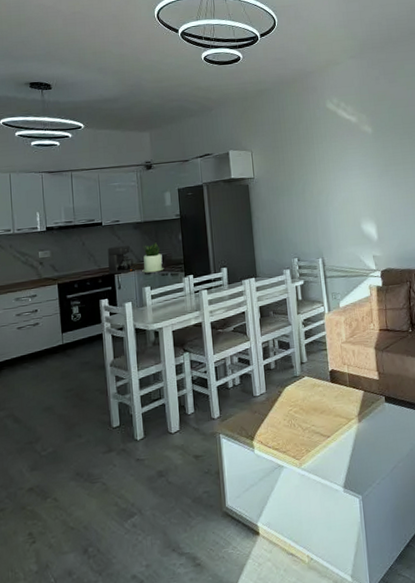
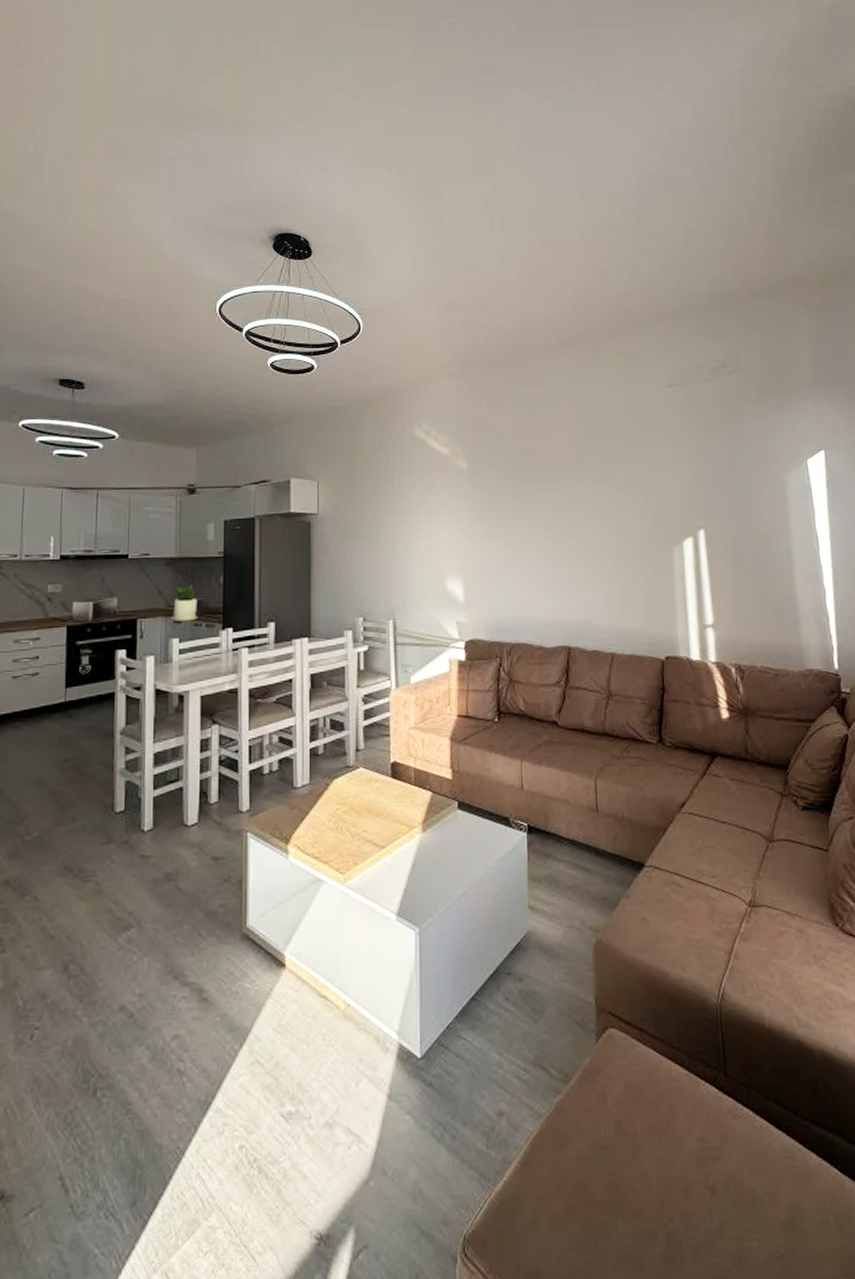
toaster: none [60,257,98,281] -> present [71,596,119,624]
coffee maker: present [108,245,135,275] -> none [129,584,163,620]

